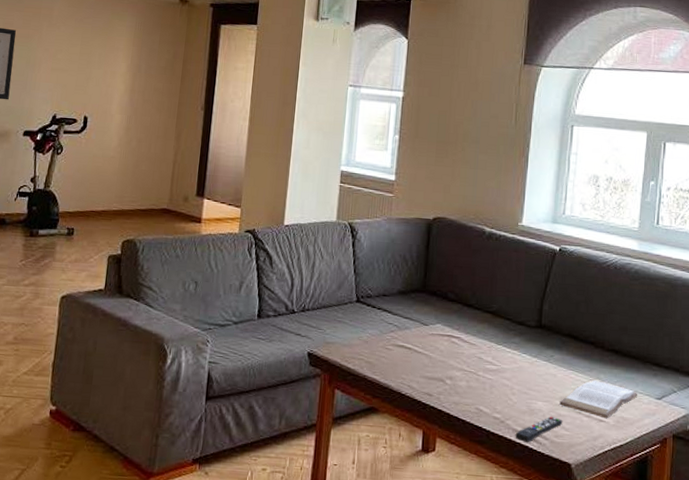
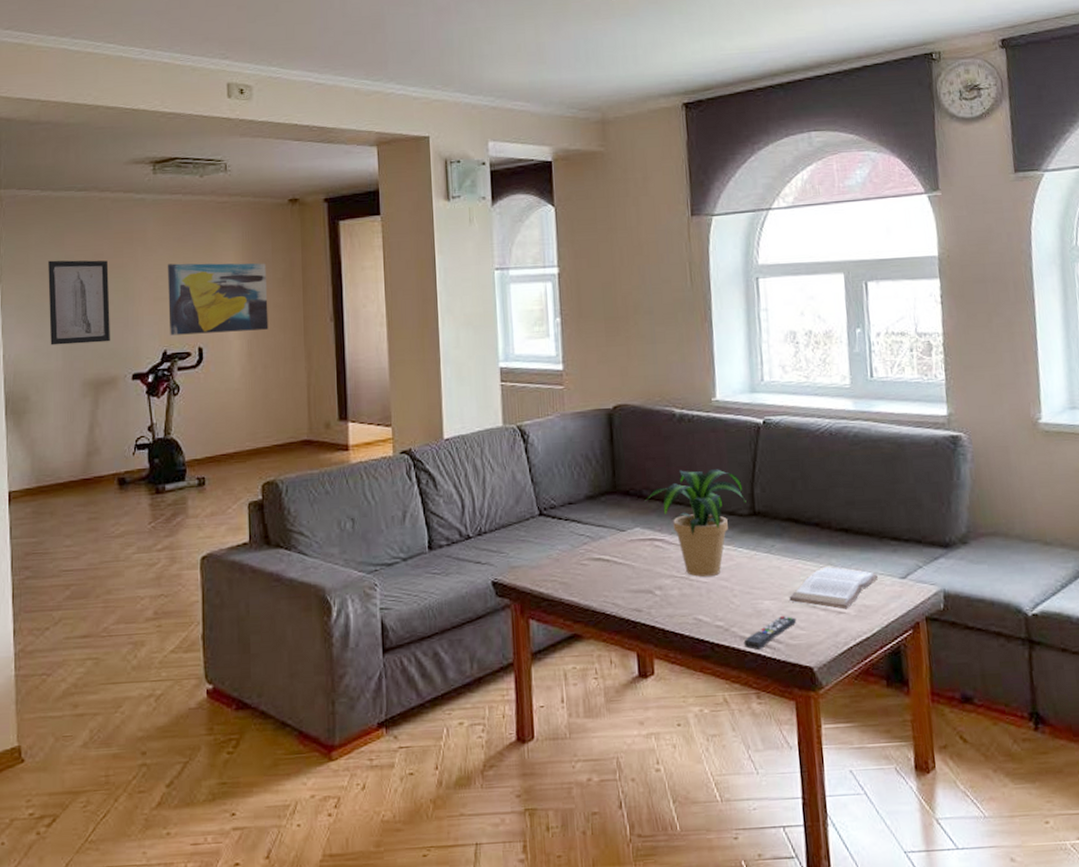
wall art: none [61,40,152,109] -> present [167,263,269,336]
potted plant: none [449,280,535,374] -> present [646,469,746,577]

